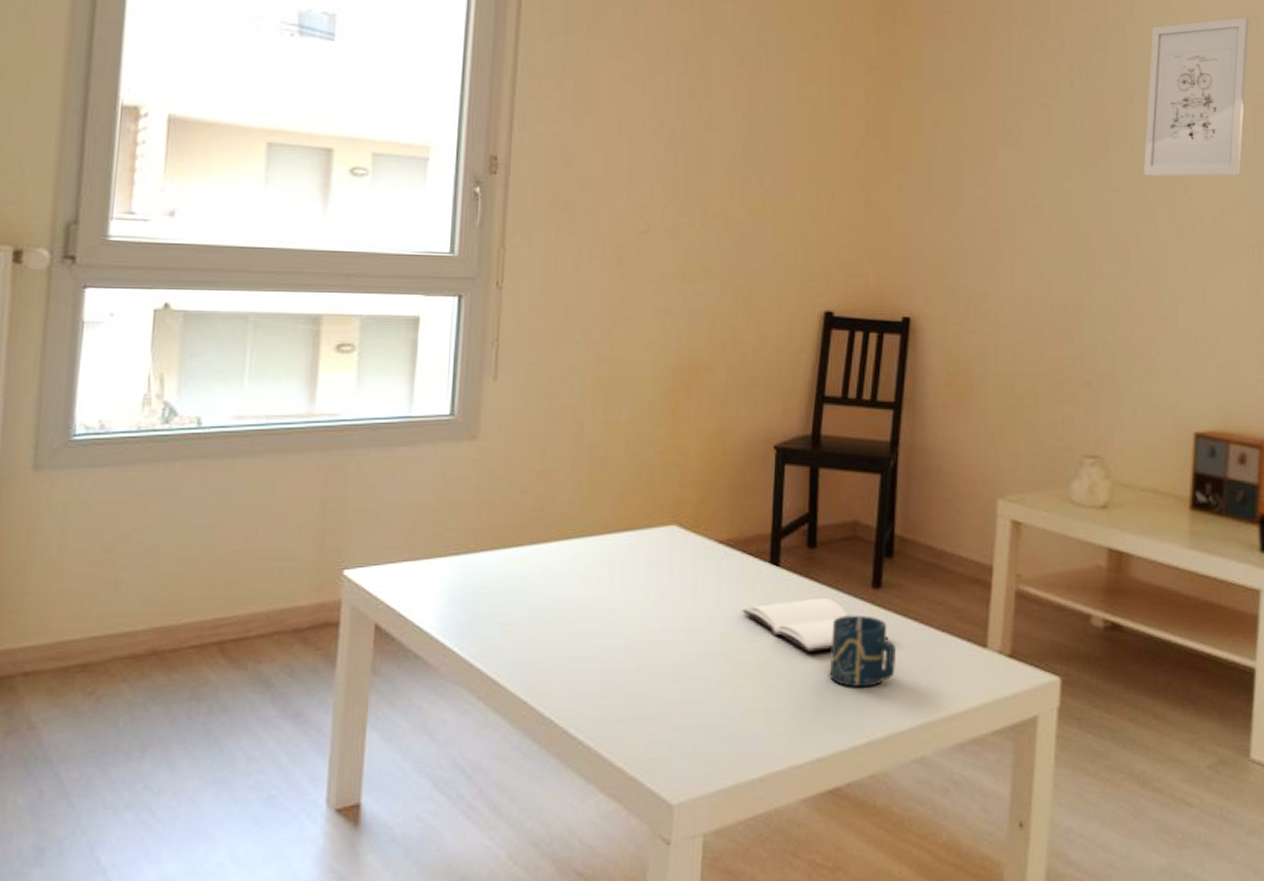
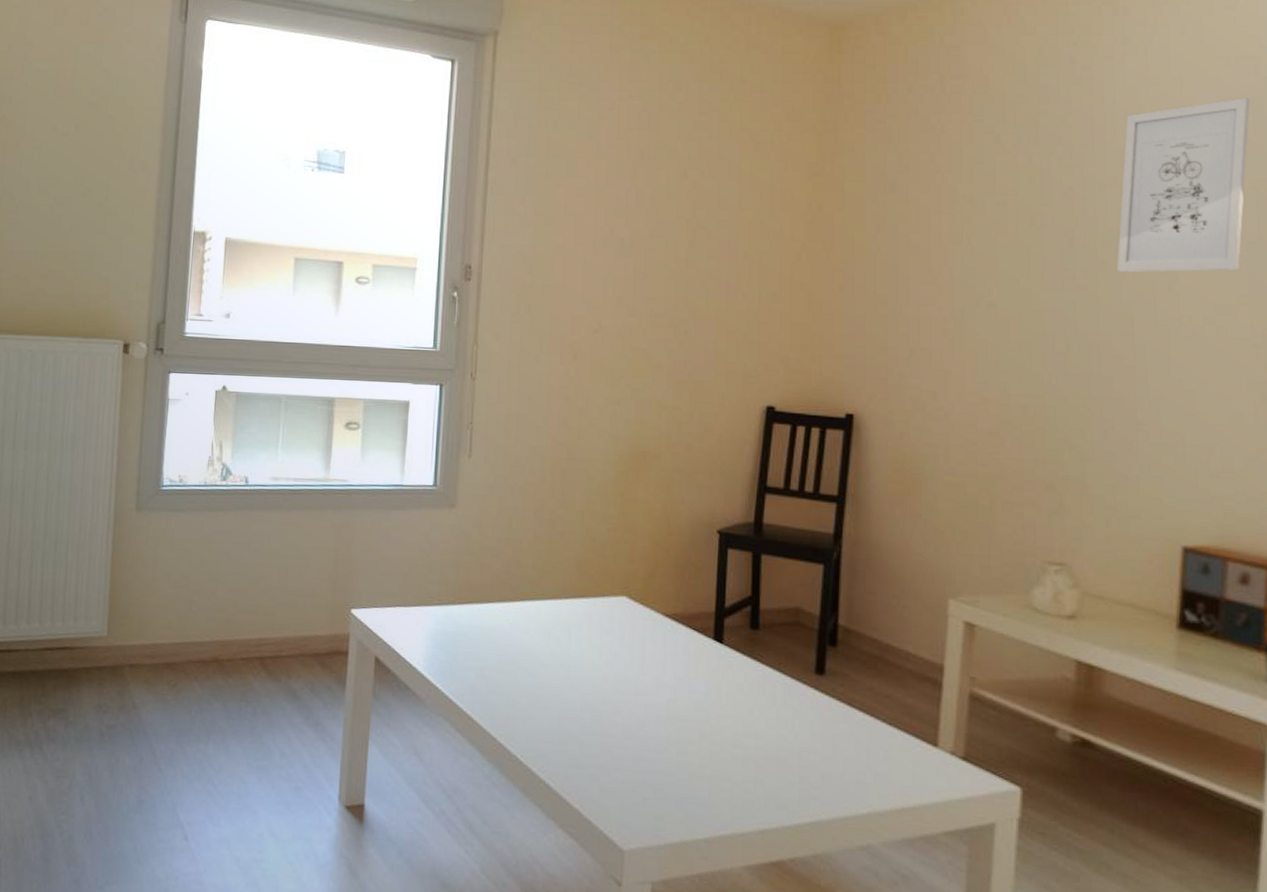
book: present [742,597,889,652] -> none [687,677,833,729]
cup: present [829,615,895,688] -> none [772,697,840,770]

